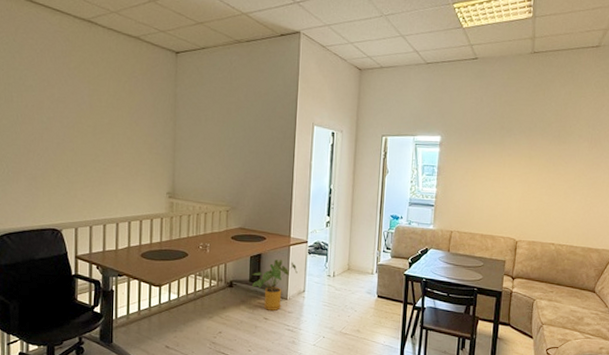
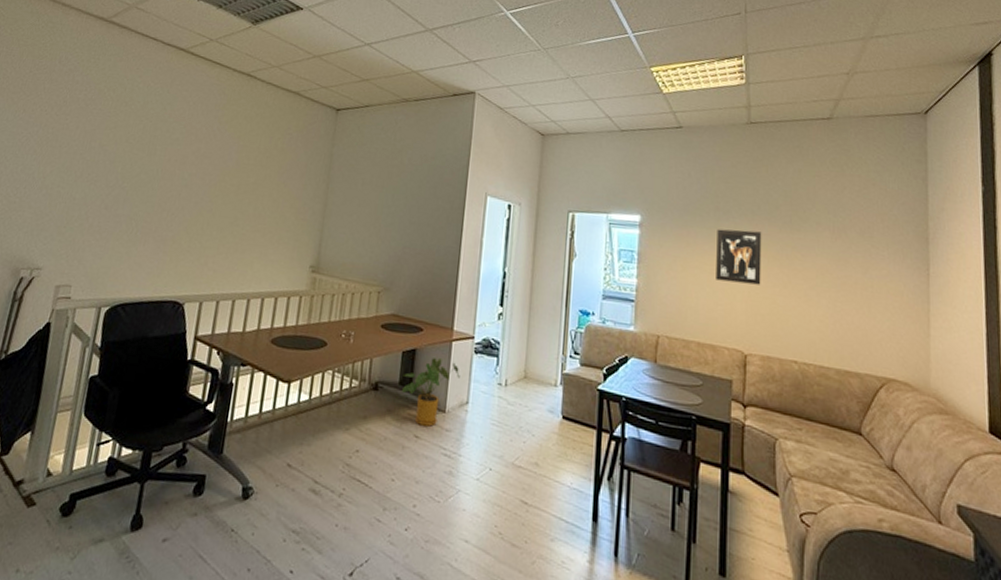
wall art: none [498,144,536,188] -> present [716,229,762,285]

